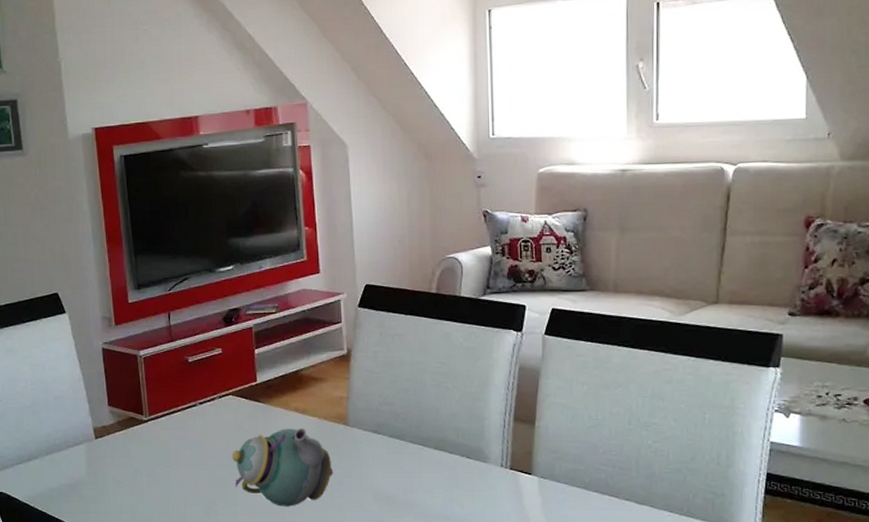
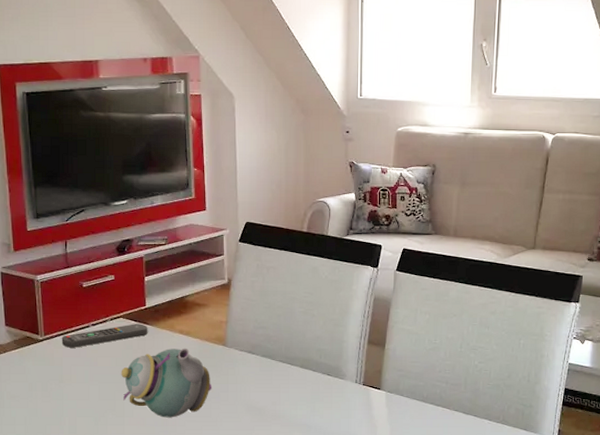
remote control: none [167,401,260,429] -> present [61,323,148,348]

